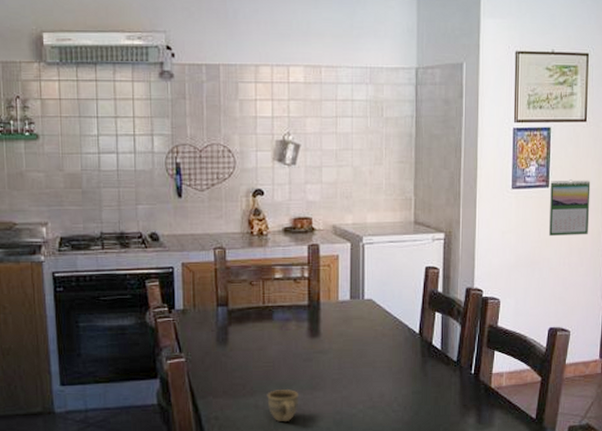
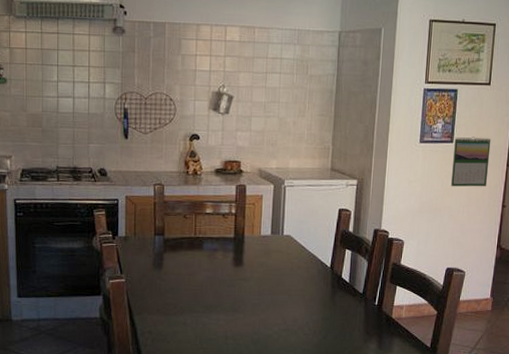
cup: present [267,389,299,422] -> none [194,310,223,339]

